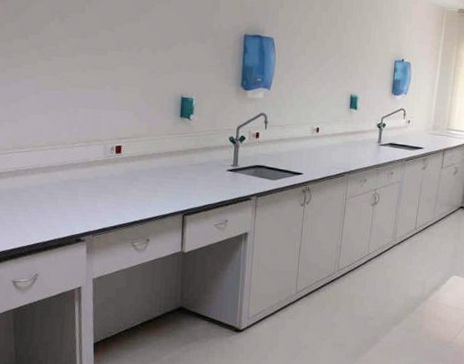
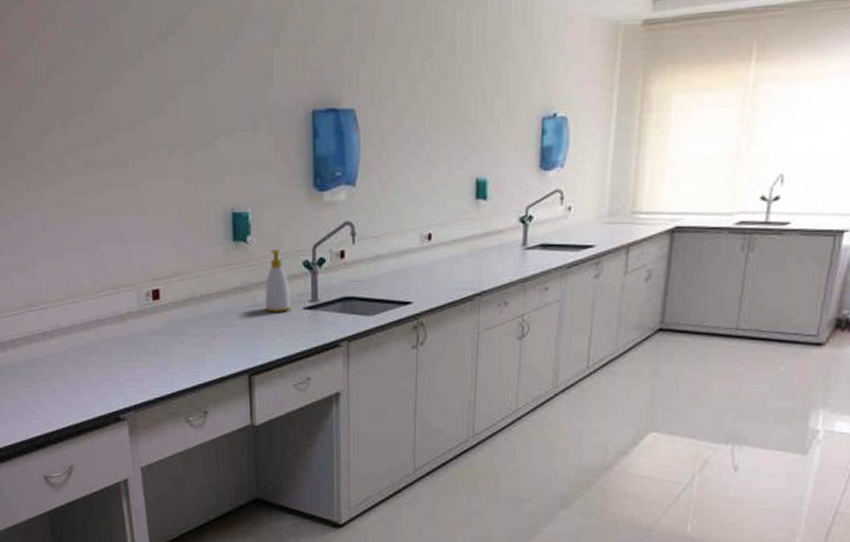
soap bottle: none [199,126,219,172] -> present [265,248,291,312]

